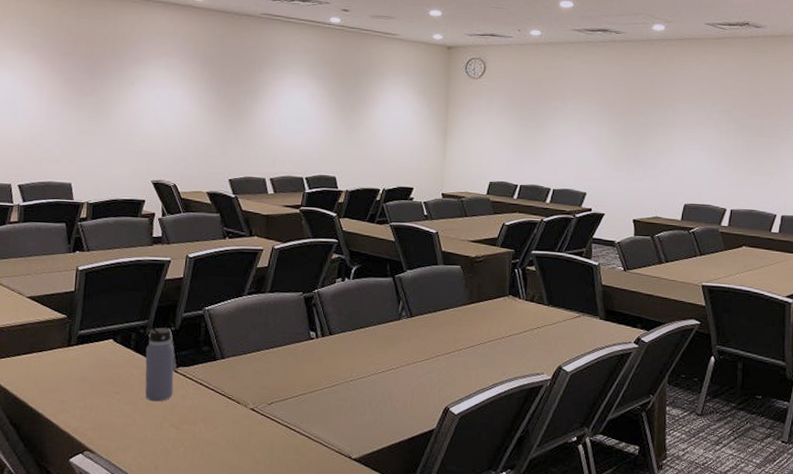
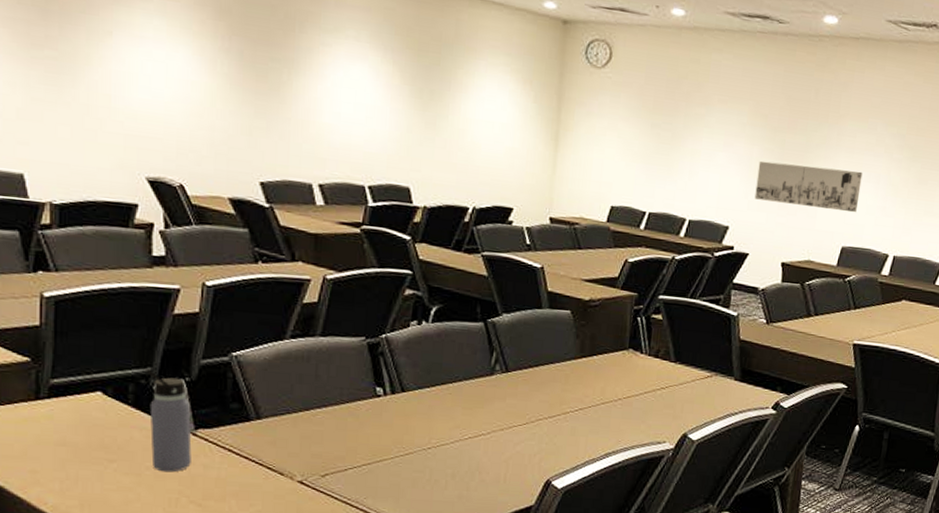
wall art: none [606,139,697,176] -> present [754,160,863,213]

